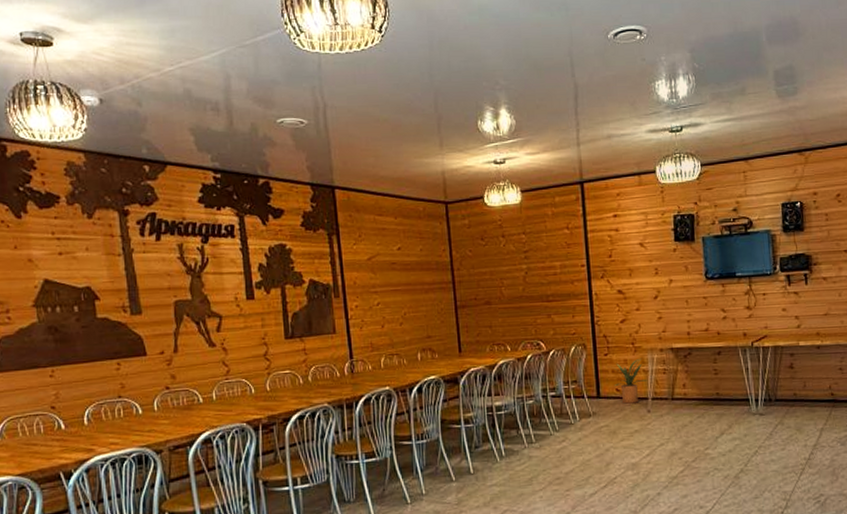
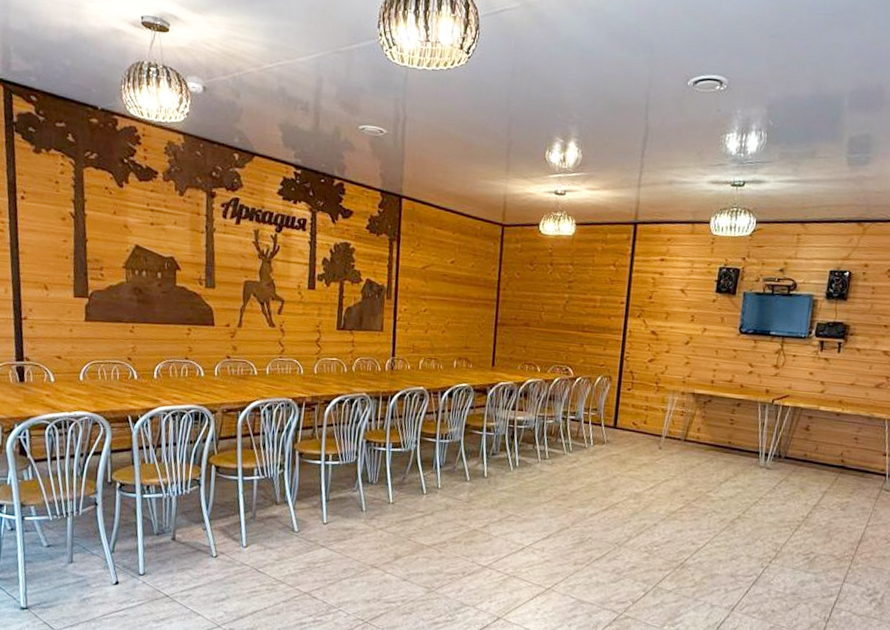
house plant: present [608,358,648,404] -> none [629,397,665,439]

